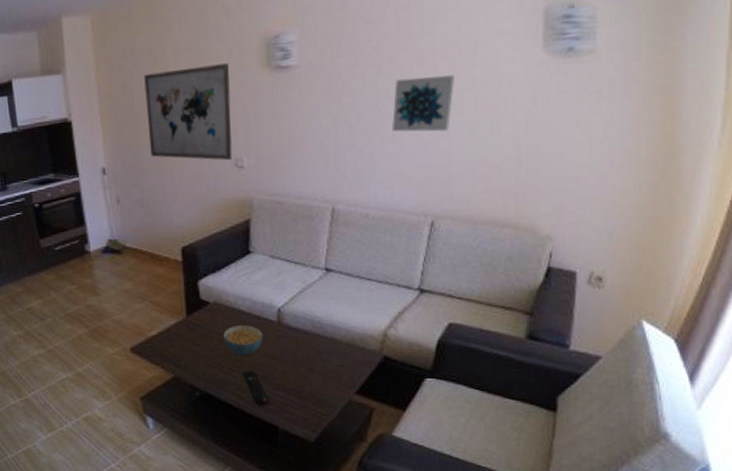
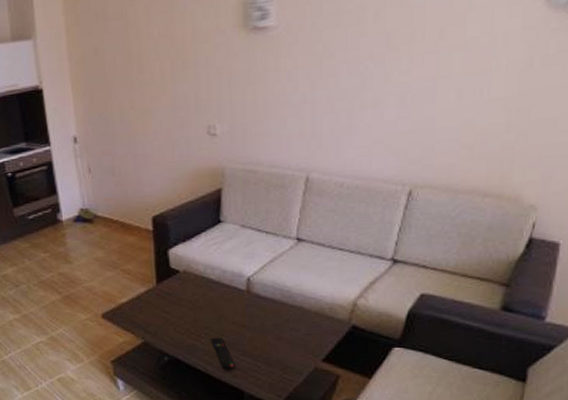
wall art: present [144,63,233,161] -> none [116,25,205,128]
cereal bowl: present [223,324,263,355] -> none [192,293,232,323]
wall art: present [392,75,454,132] -> none [374,34,444,97]

